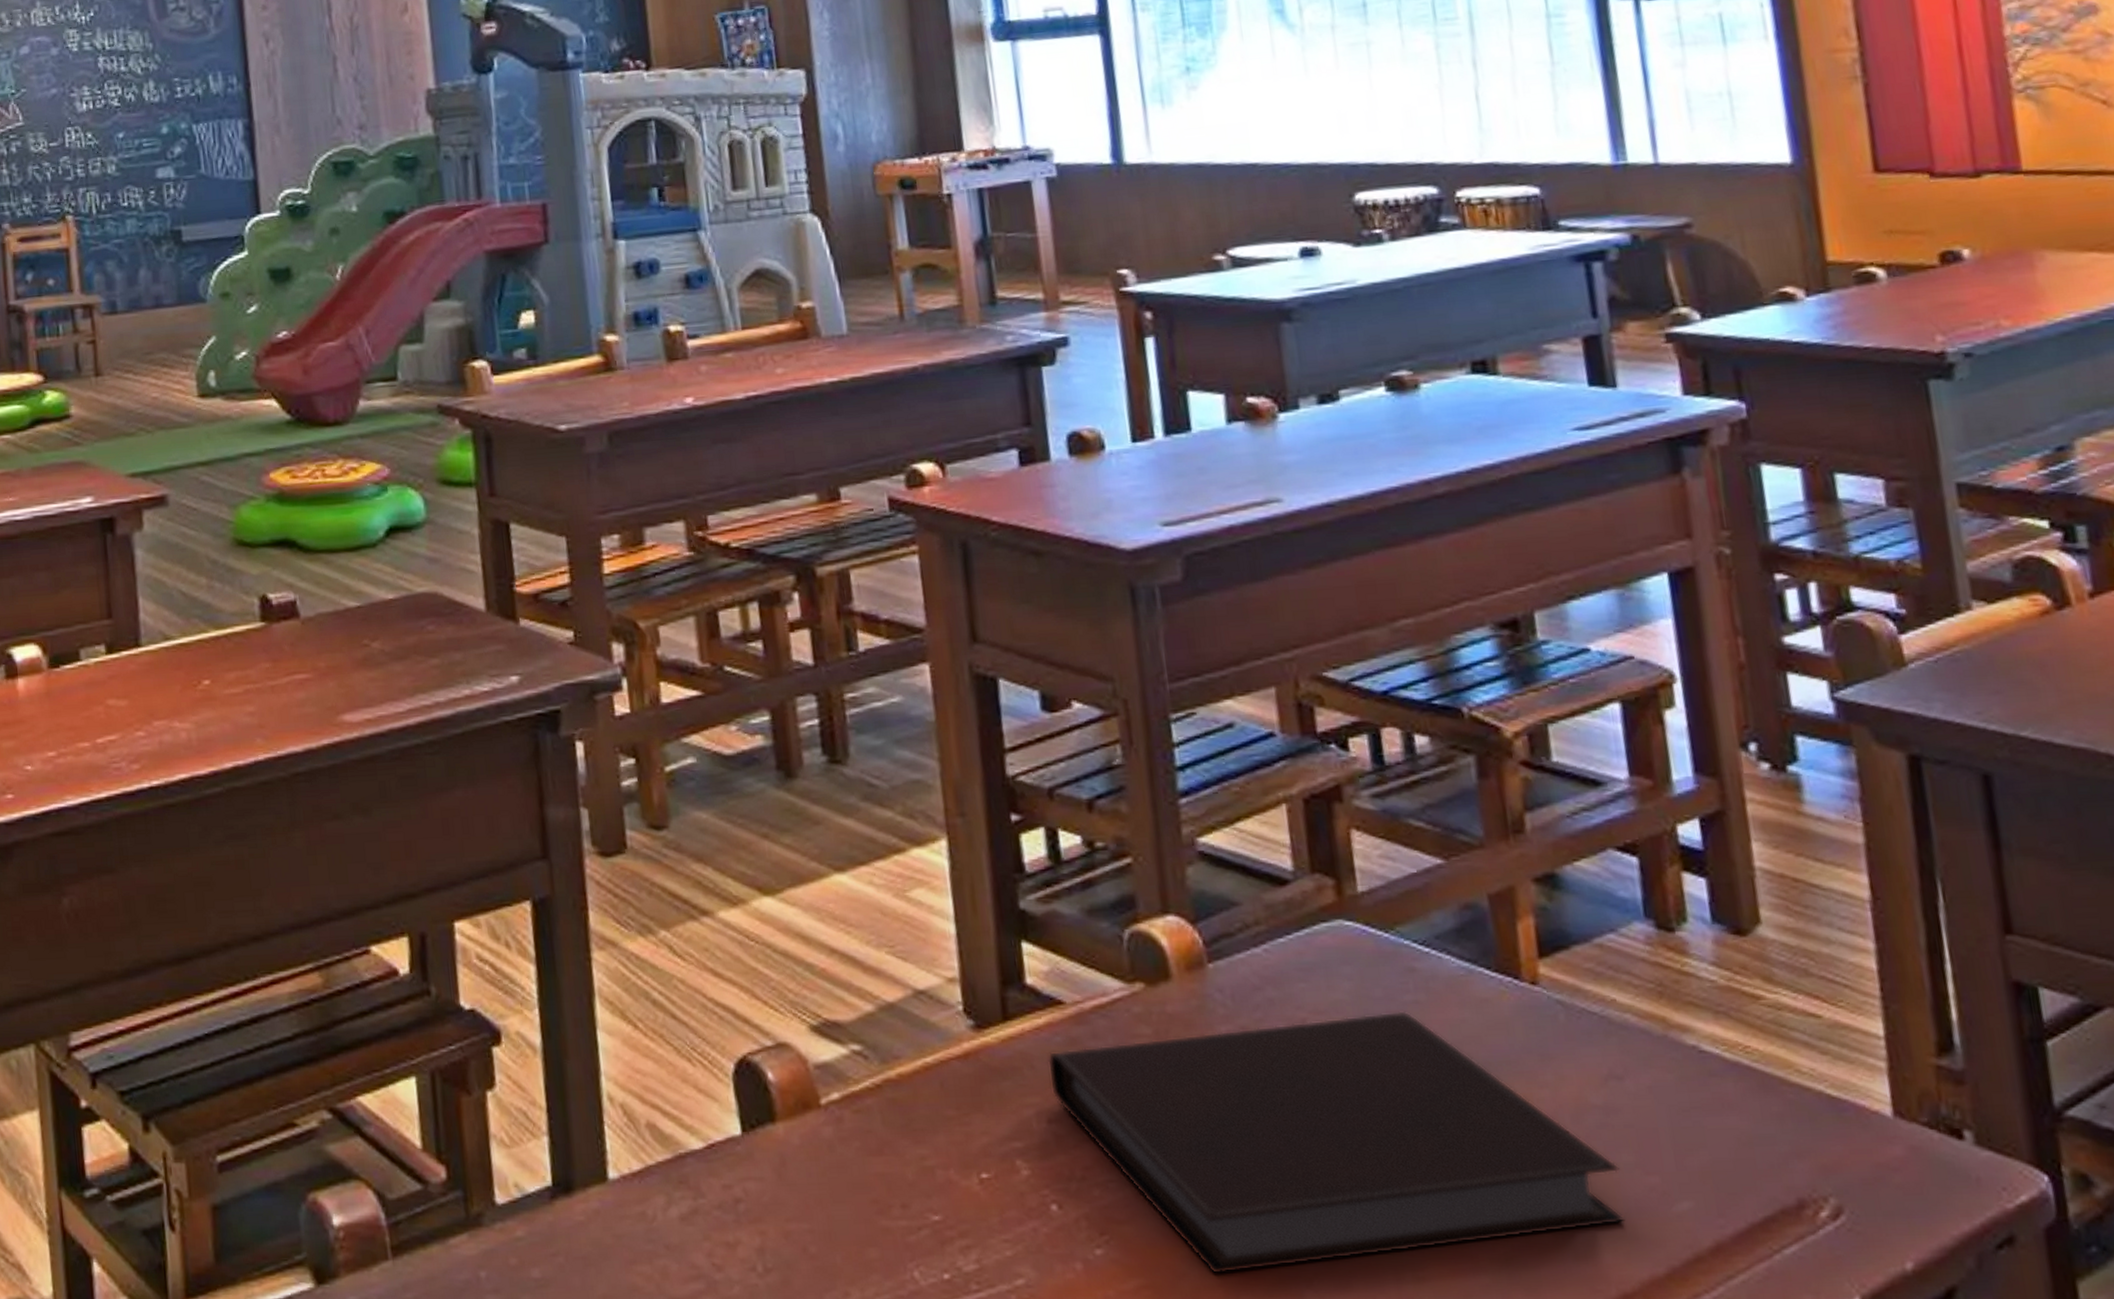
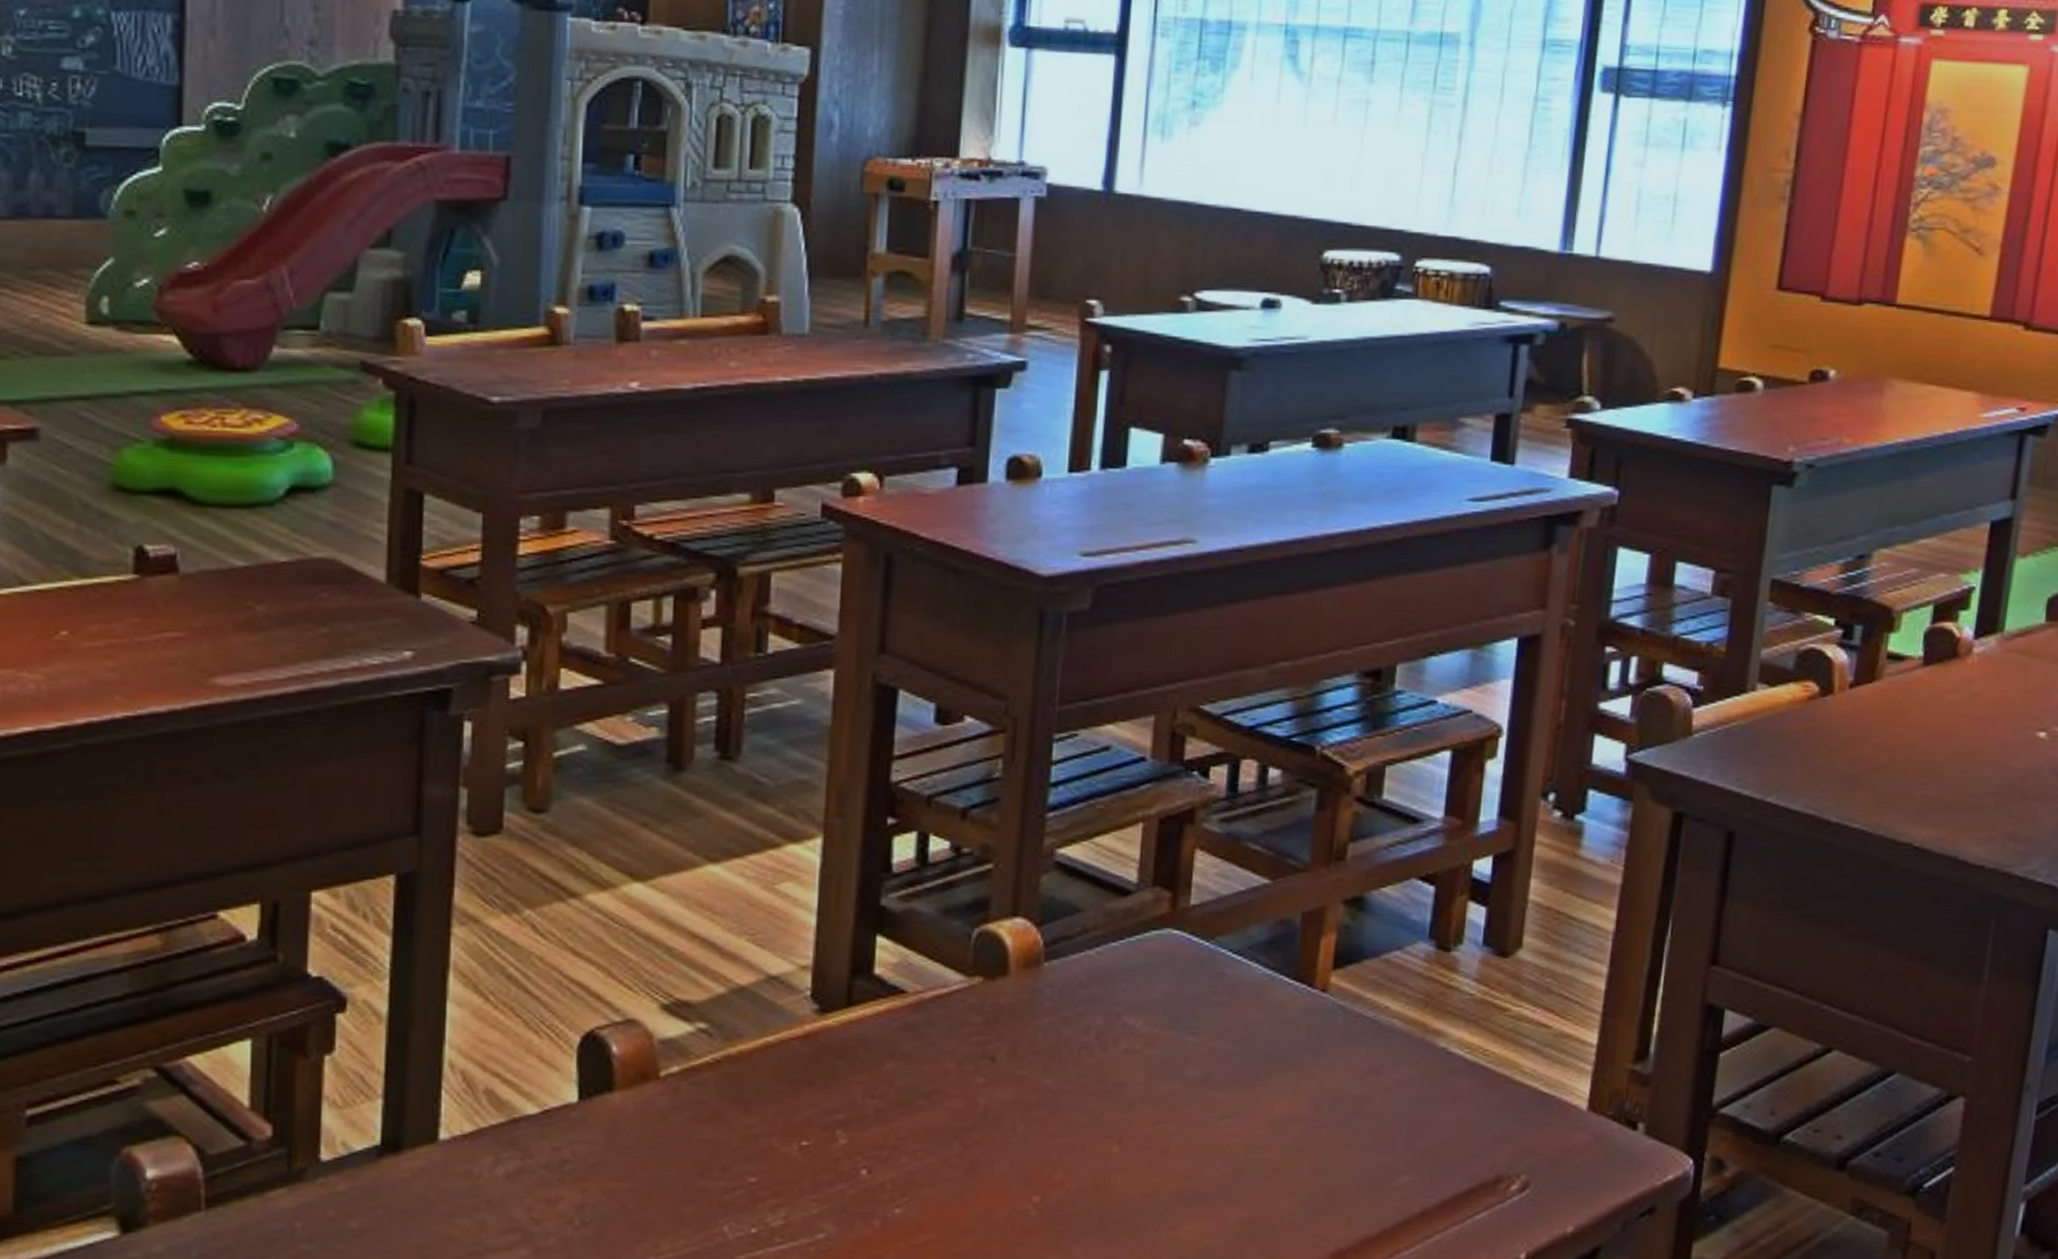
notebook: present [1048,1011,1626,1275] -> none [880,1010,1360,1232]

